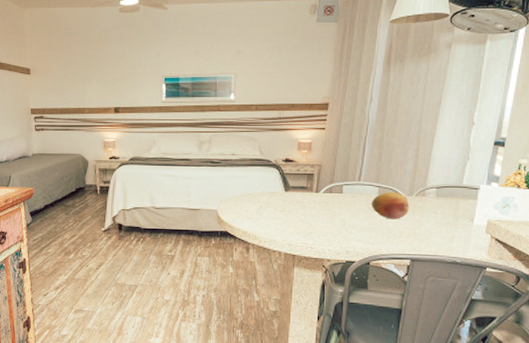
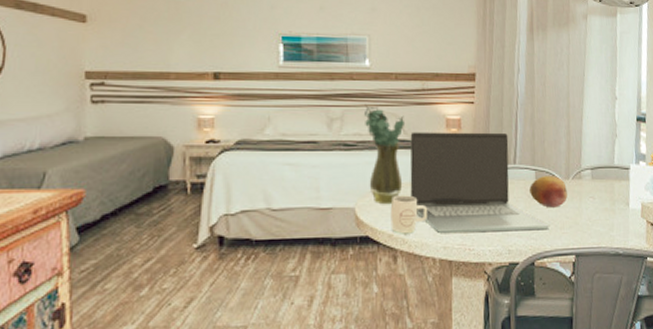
vase: none [227,130,262,209] -> present [363,104,406,205]
mug: none [245,202,277,232] -> present [390,195,428,234]
laptop: none [263,152,387,237] -> present [410,132,549,233]

